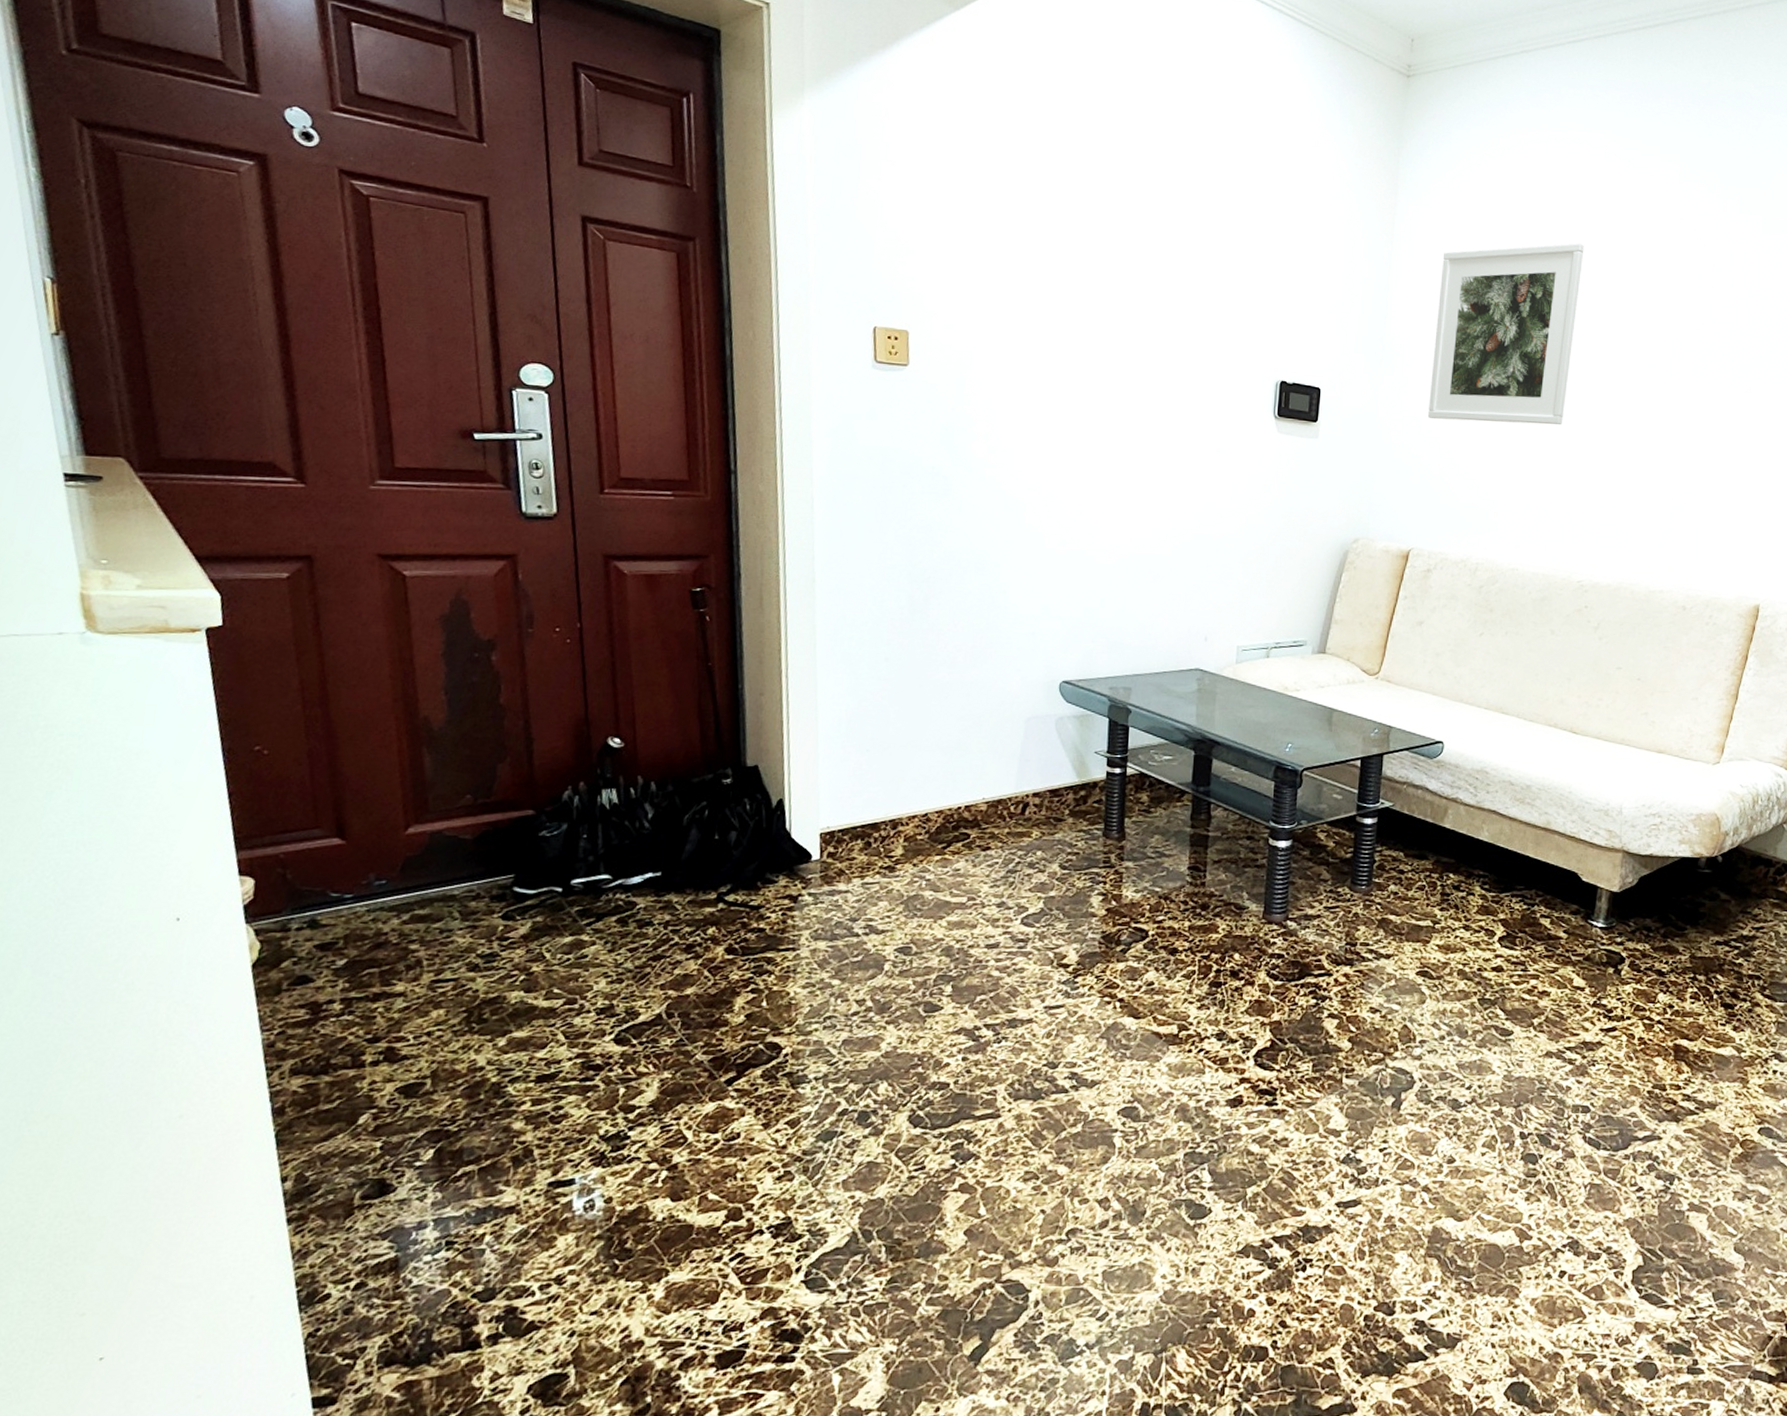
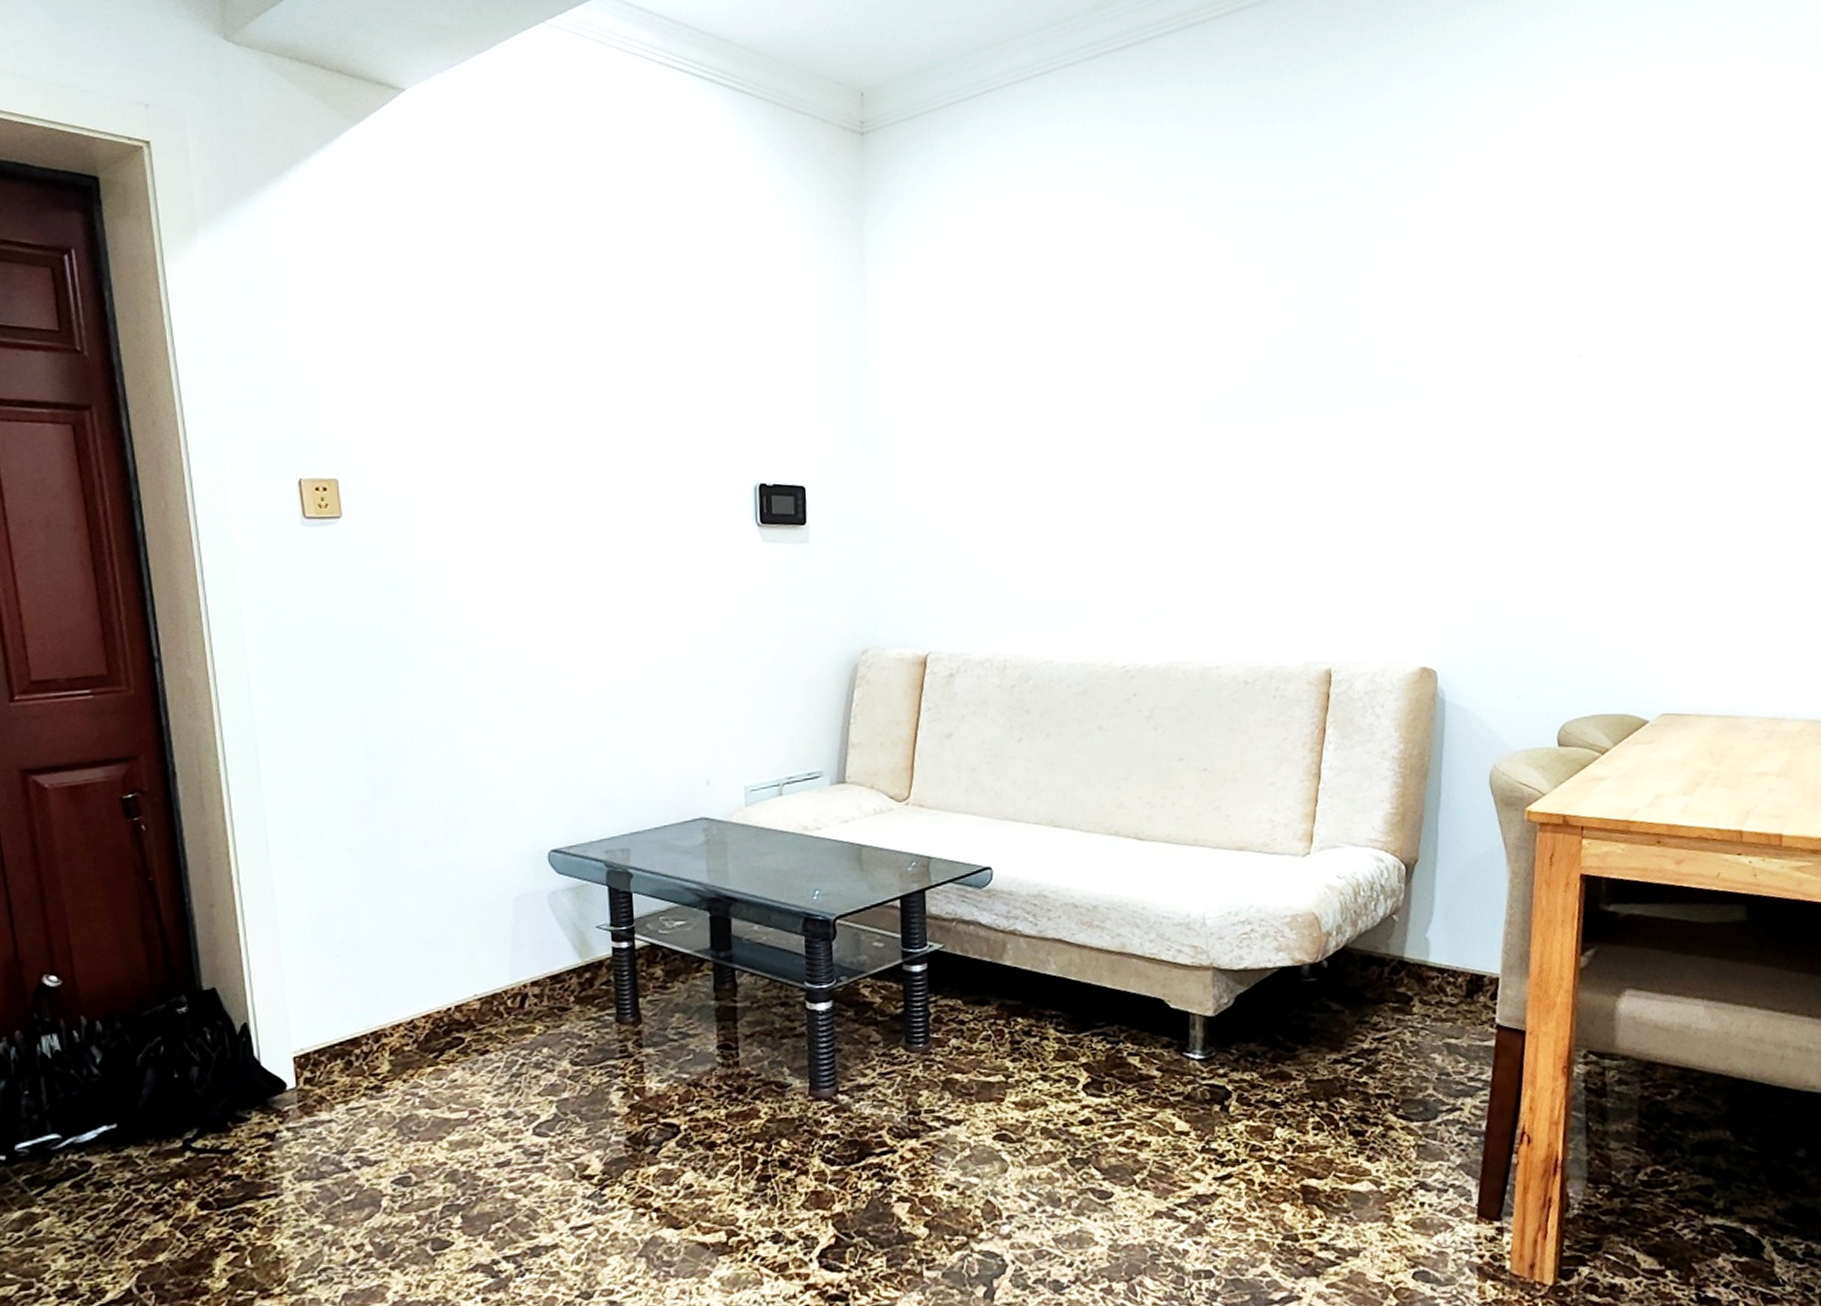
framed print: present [1428,243,1584,425] -> none [924,292,1082,505]

